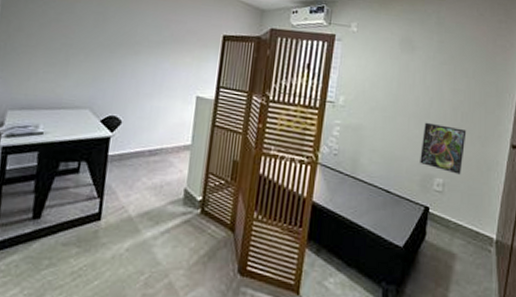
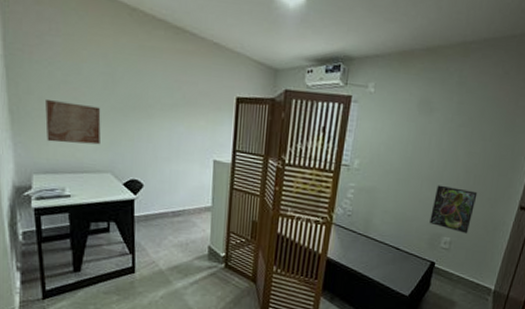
wall art: none [29,37,88,81] -> present [45,100,101,145]

